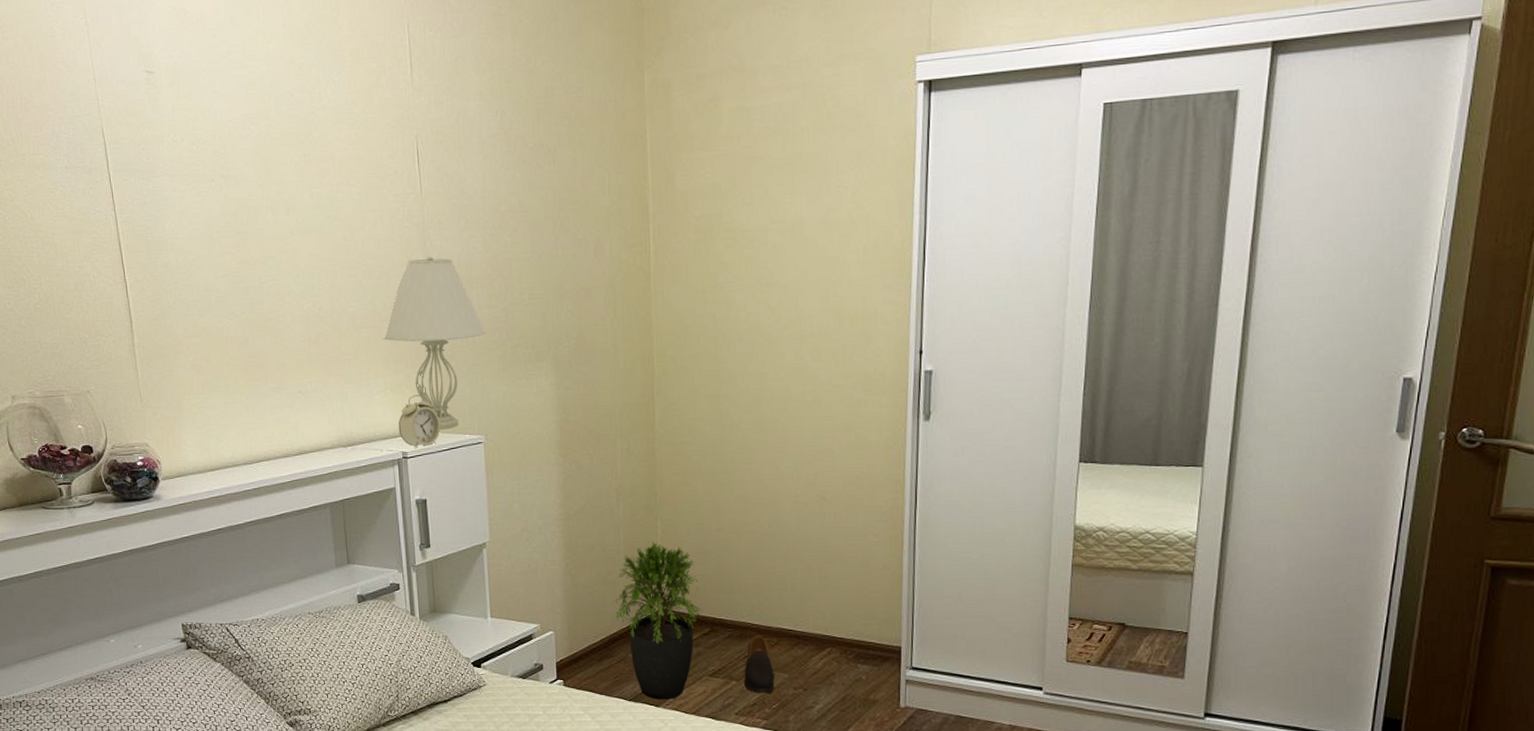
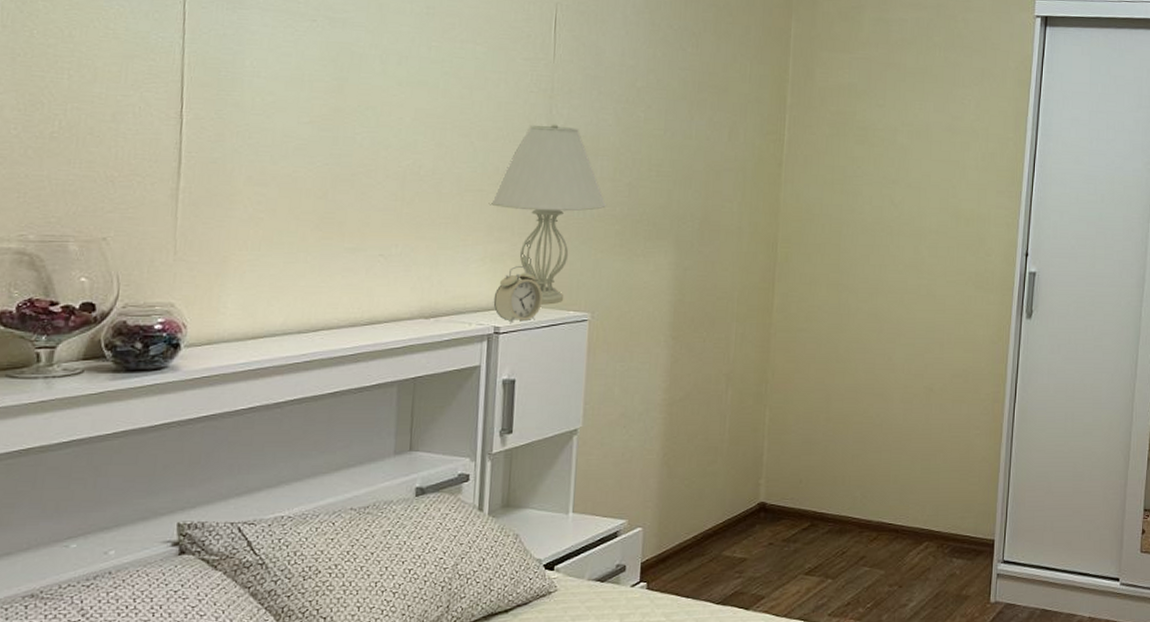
potted plant: present [615,541,702,700] -> none [712,430,802,602]
shoe: present [744,635,775,695] -> none [840,529,871,593]

